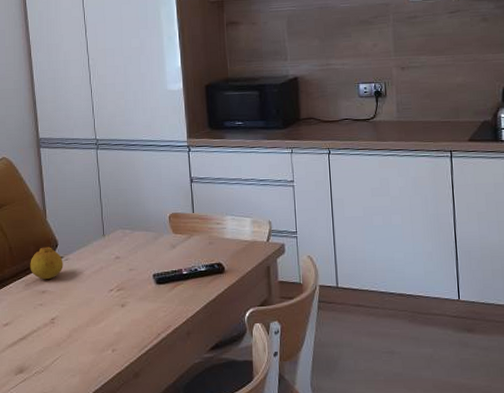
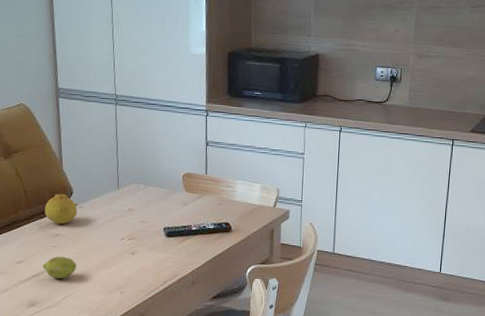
fruit: none [30,314,66,340] -> present [42,256,77,279]

